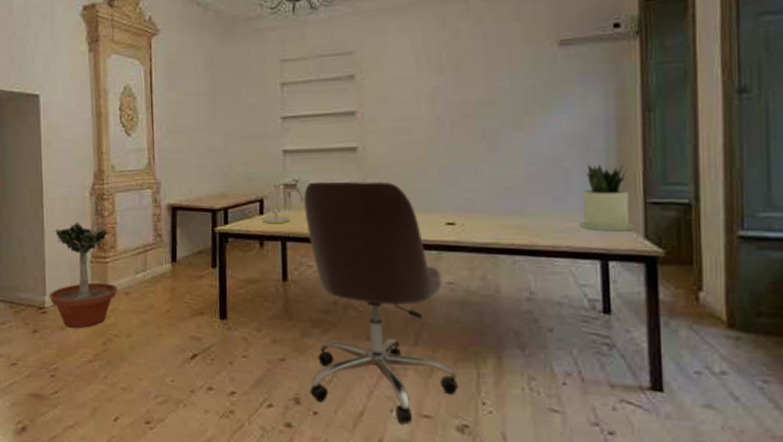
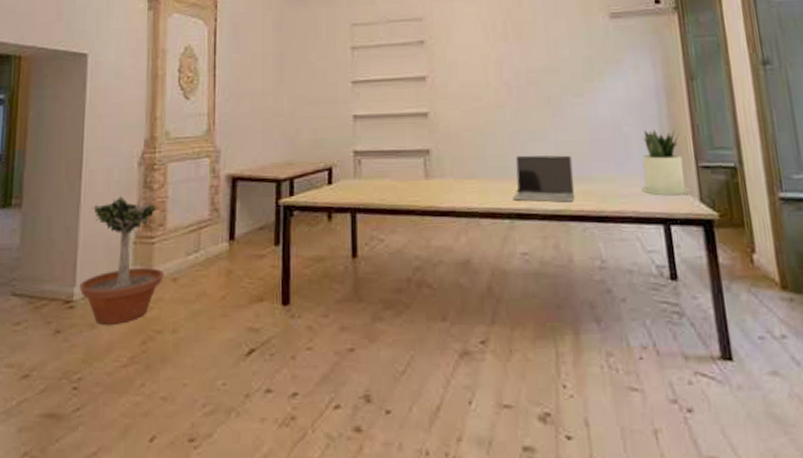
desk lamp: present [262,177,310,224] -> none [331,143,381,195]
office chair: present [304,181,458,424] -> none [375,147,538,416]
laptop: none [441,189,506,236] -> present [513,155,575,203]

